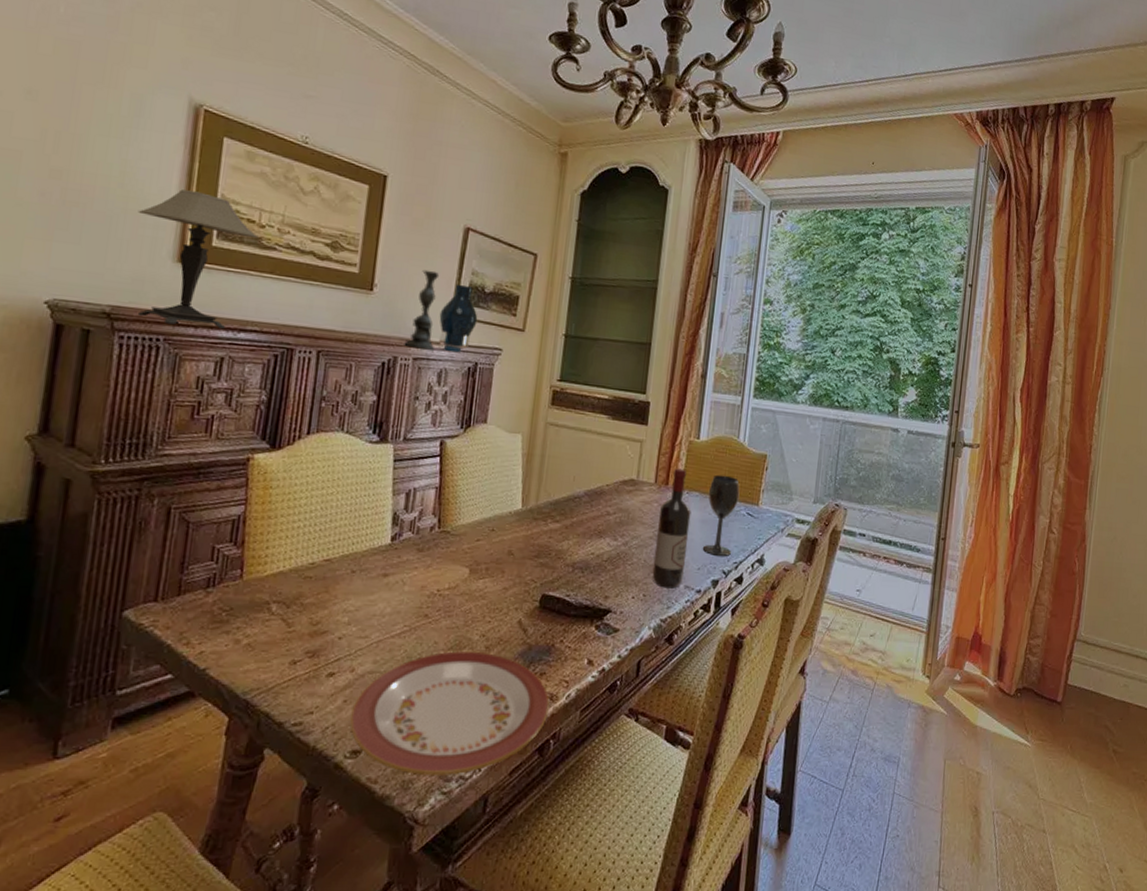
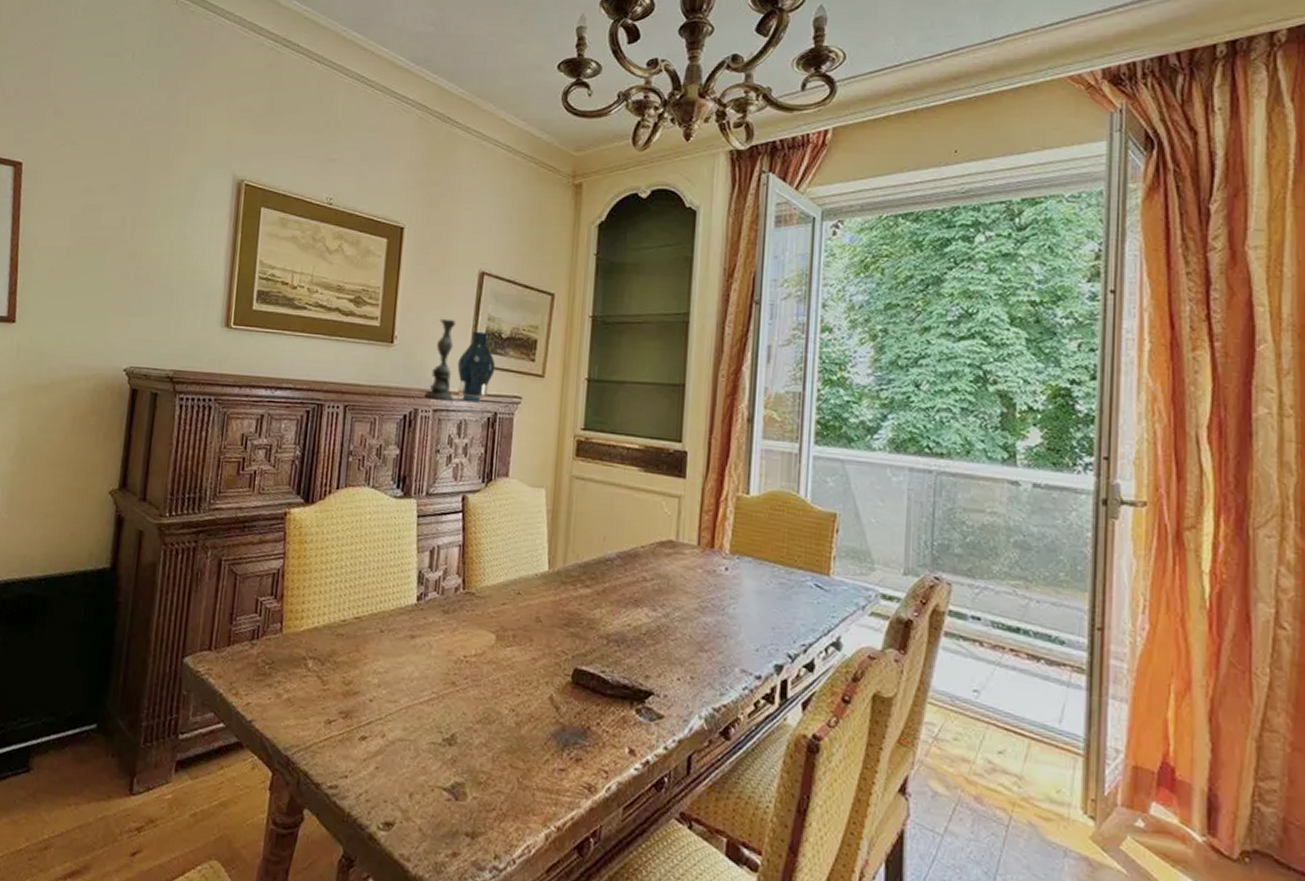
table lamp: present [138,189,258,330] -> none [193,259,291,388]
plate: present [350,651,550,775] -> none [382,725,588,864]
wine bottle: present [652,468,691,589] -> none [700,528,744,672]
wine glass: present [702,474,740,556] -> none [760,537,804,637]

